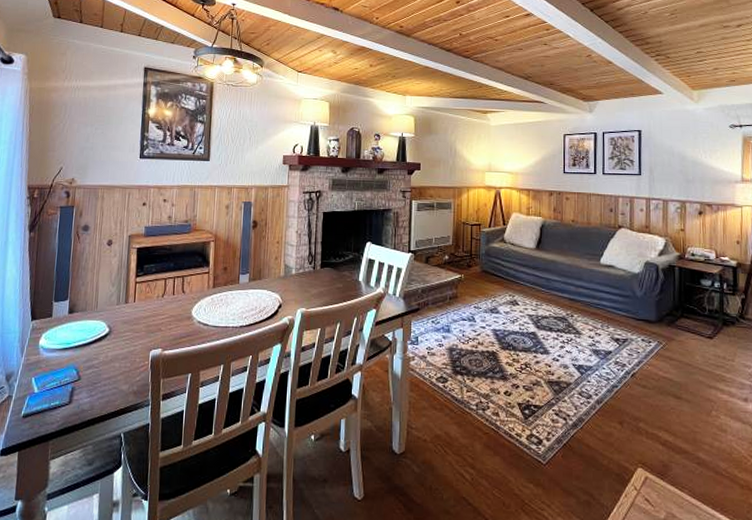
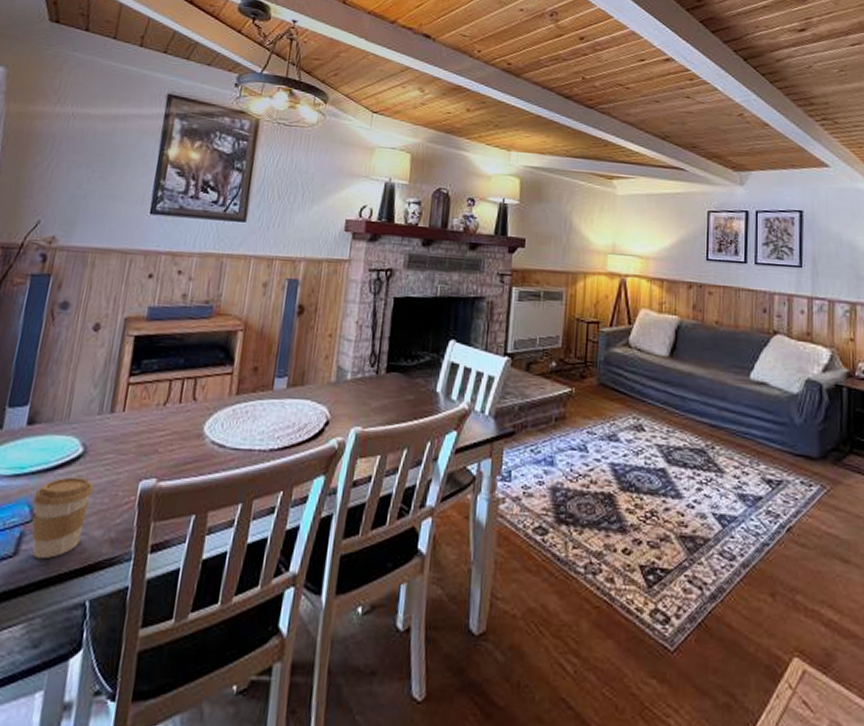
coffee cup: none [78,349,119,406] -> present [31,477,95,559]

